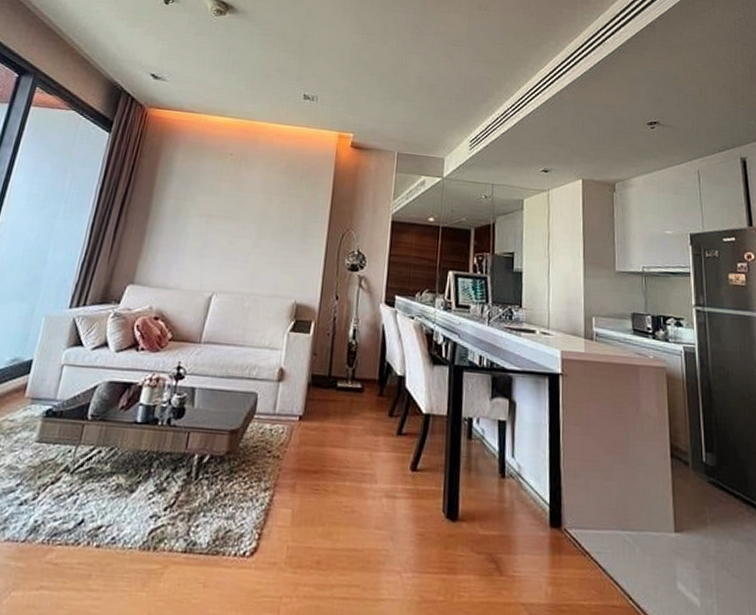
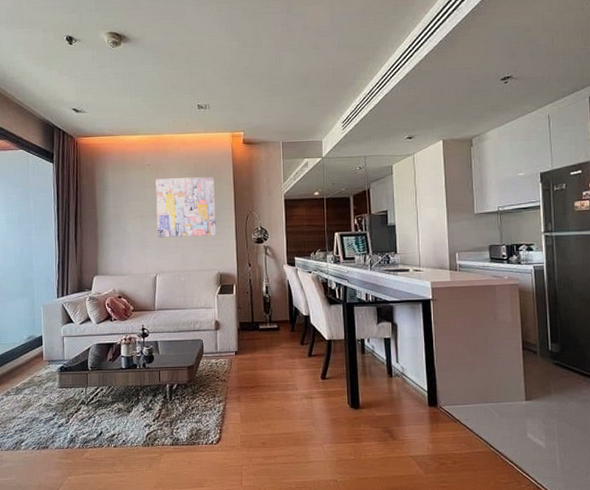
wall art: none [223,172,310,254] -> present [155,176,217,238]

